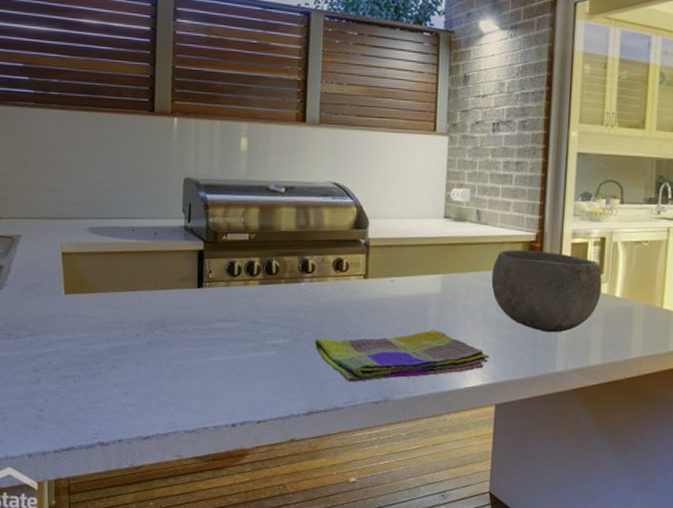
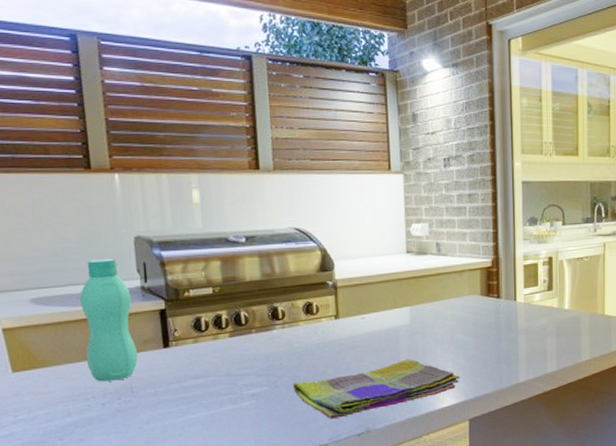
bottle: none [128,196,175,314] -> present [79,259,138,382]
bowl: present [491,249,602,333] -> none [455,275,553,349]

